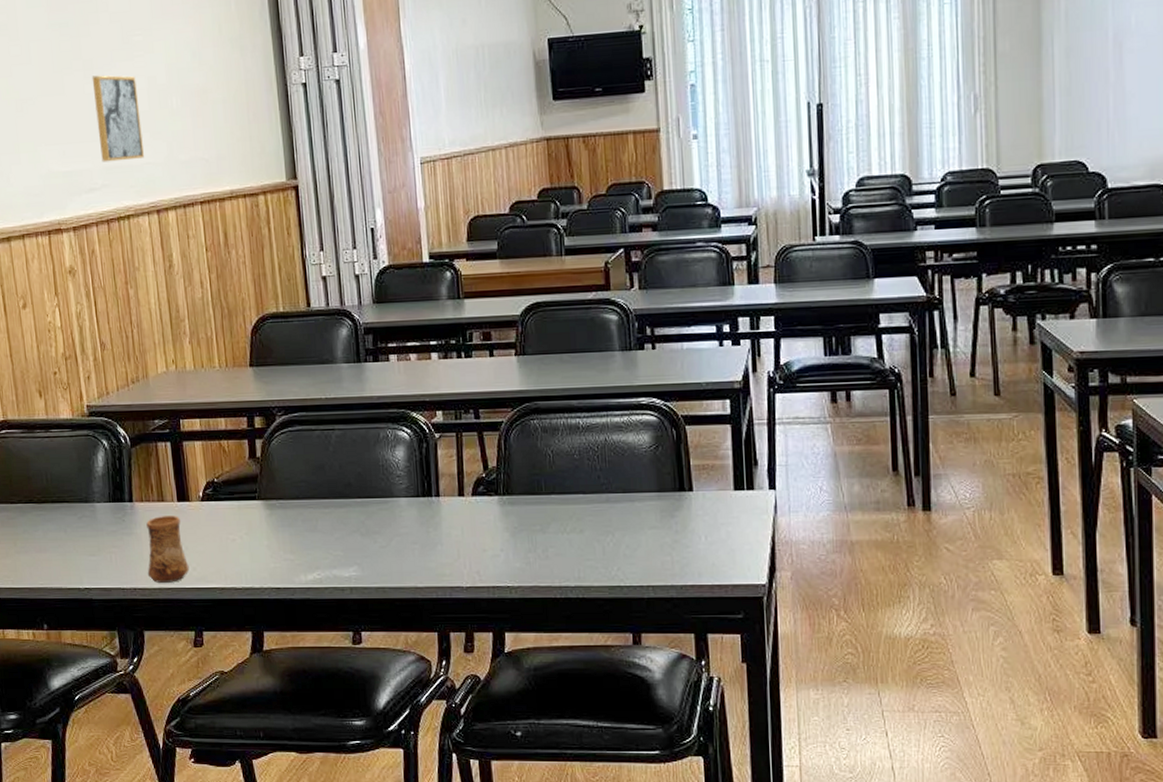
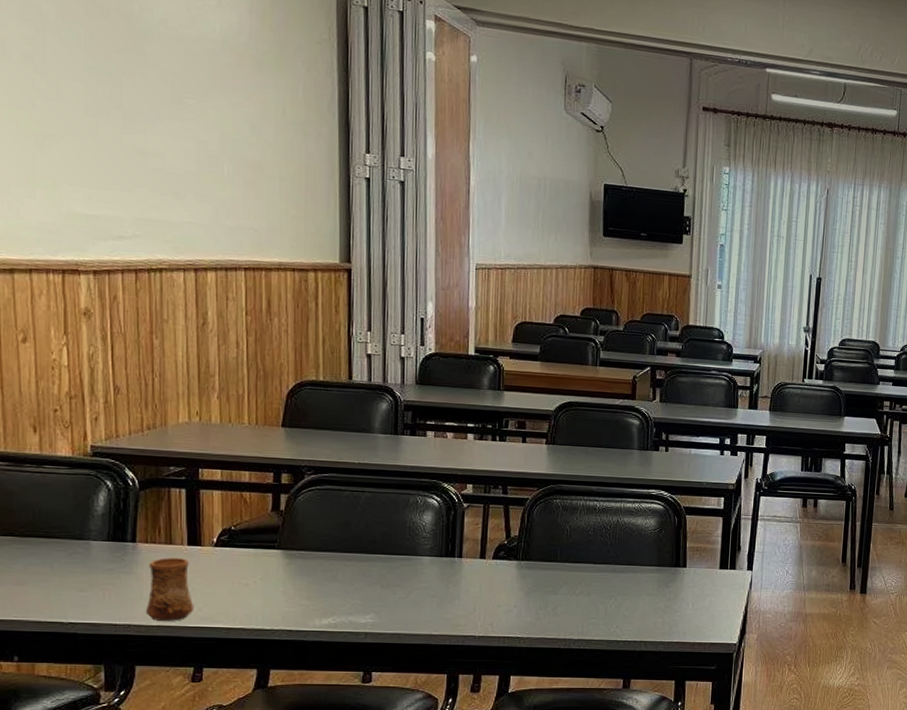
wall art: present [92,75,144,163] -> none [132,127,185,217]

